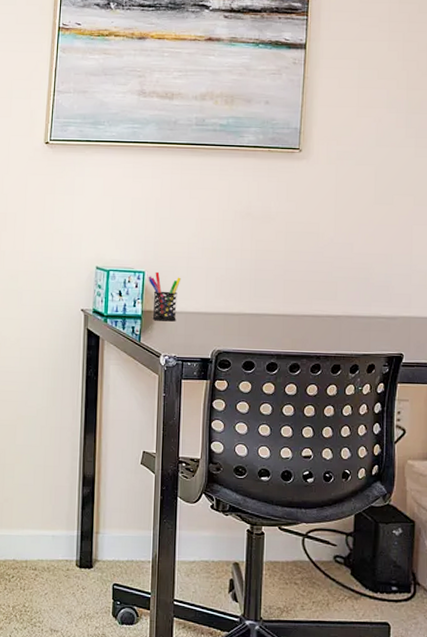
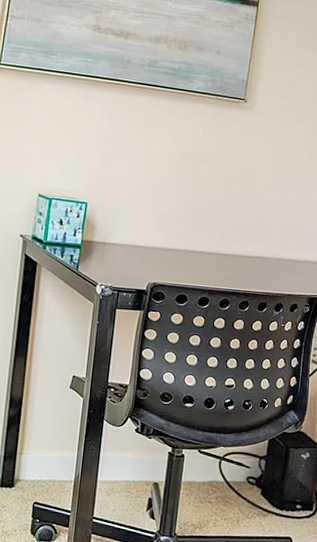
pen holder: present [148,271,181,322] -> none [90,203,123,253]

